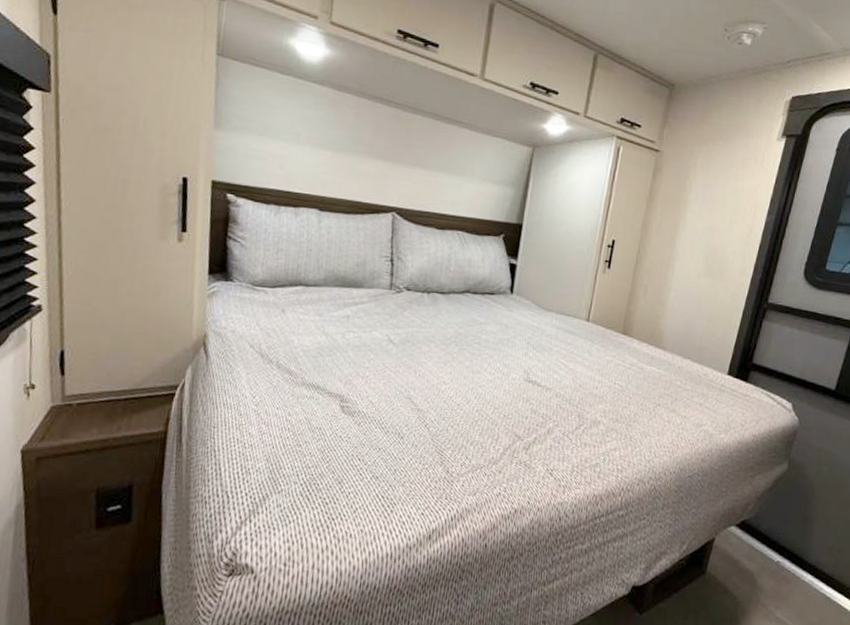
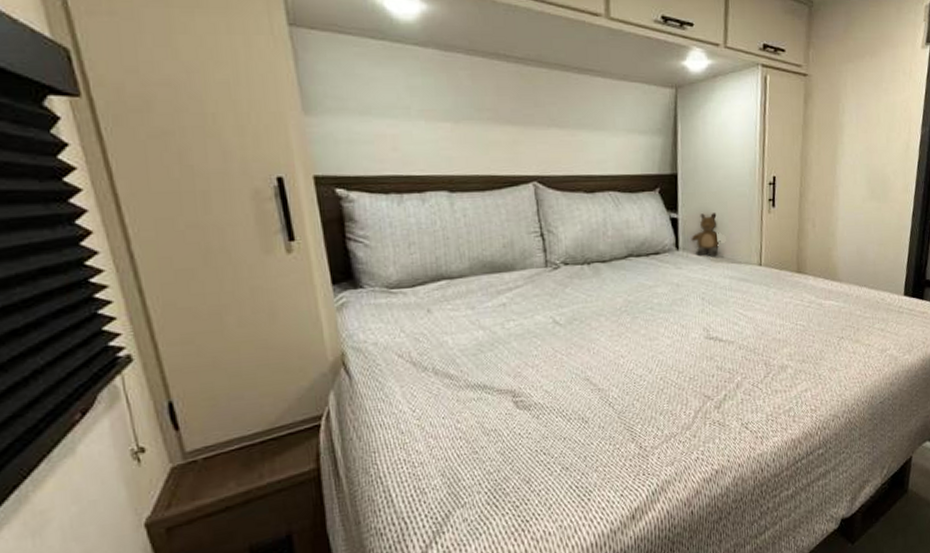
bear: none [526,263,554,306] -> present [691,213,721,257]

